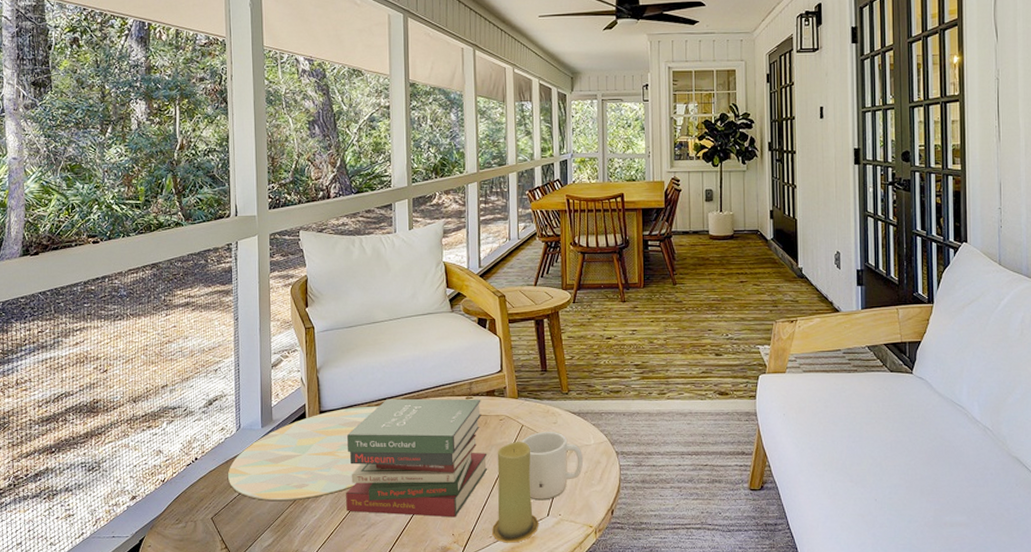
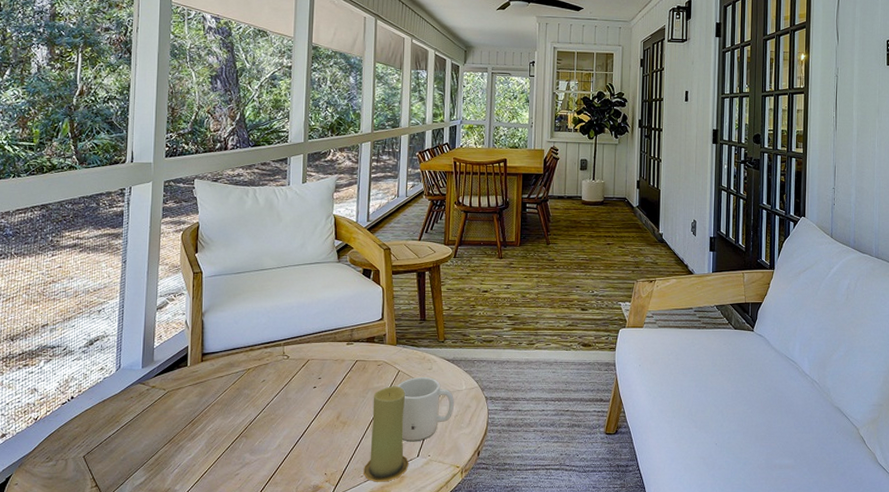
decorative tray: present [227,406,379,501] -> none [103,349,261,441]
books: present [346,398,488,518] -> none [222,343,364,458]

